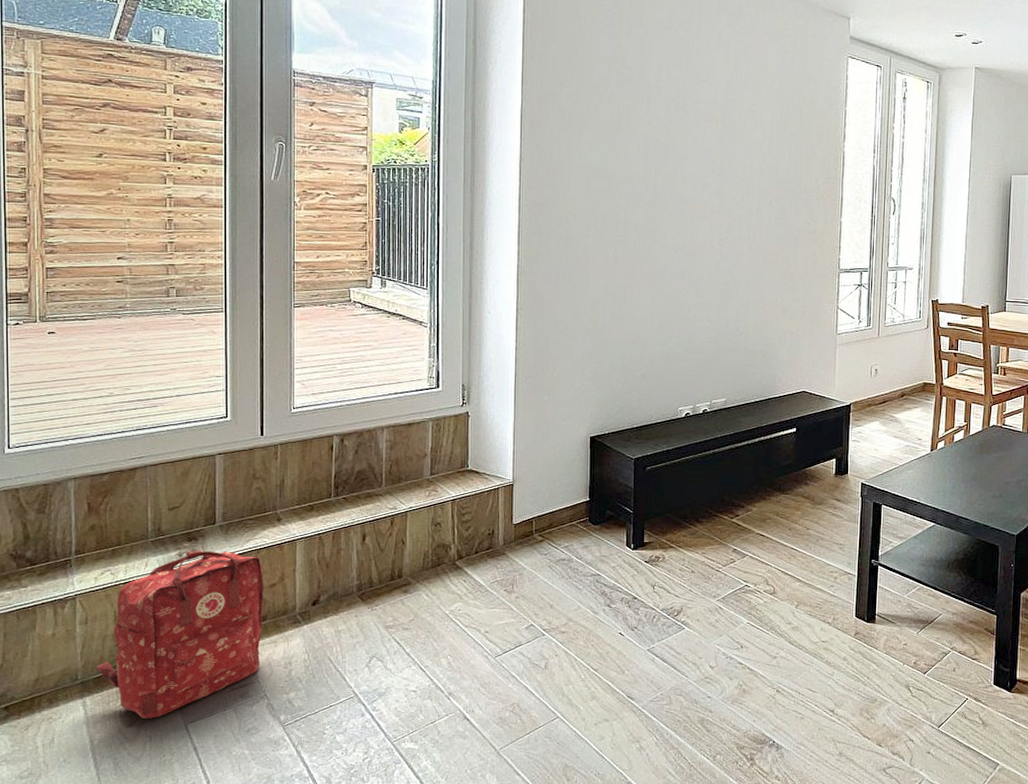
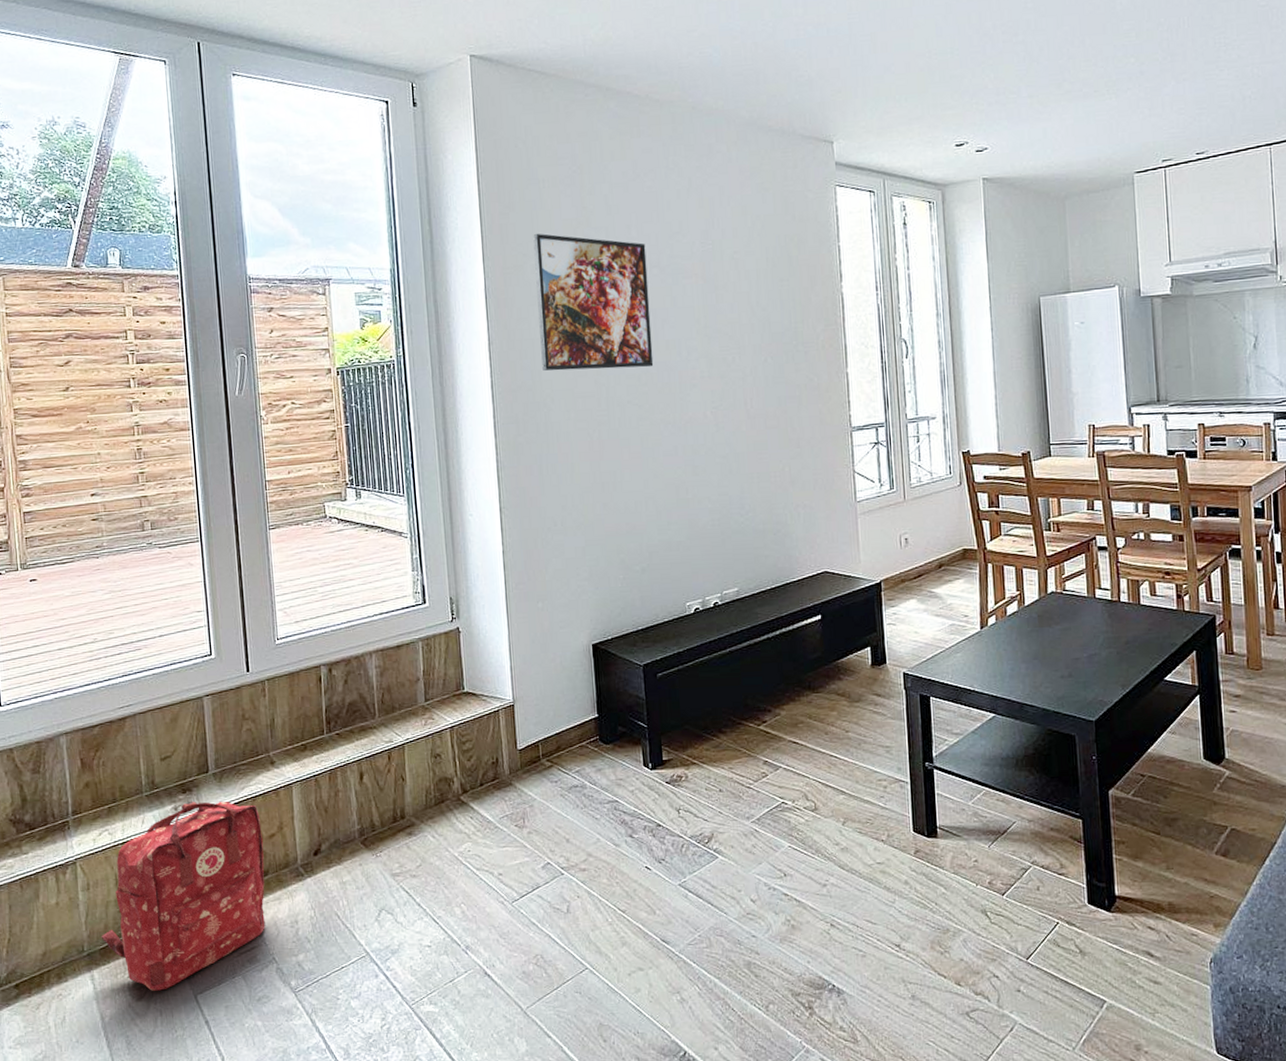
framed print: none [568,65,674,198] -> present [533,234,654,371]

